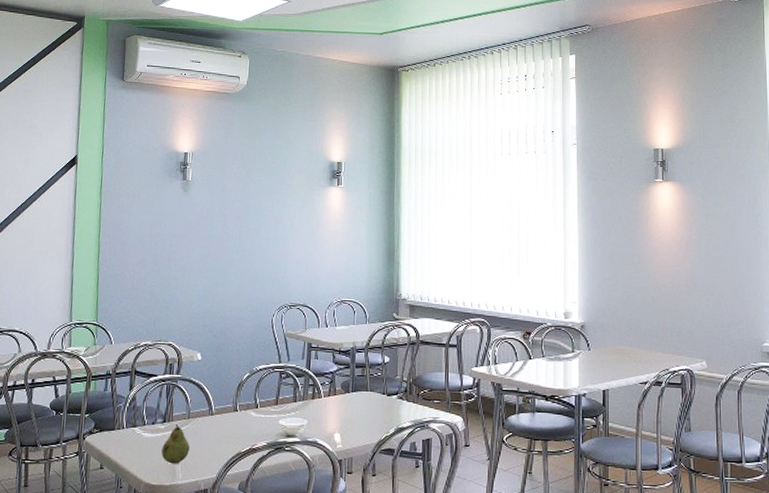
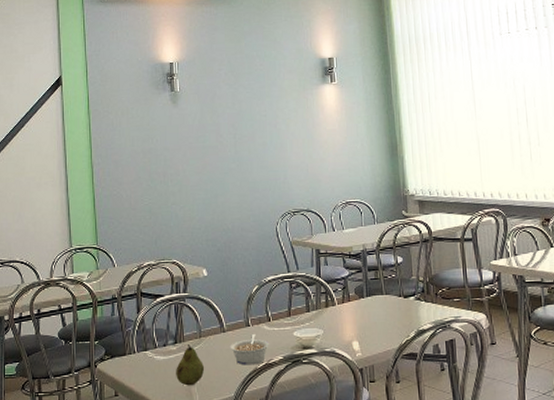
legume: none [216,419,254,449] -> present [230,334,269,365]

